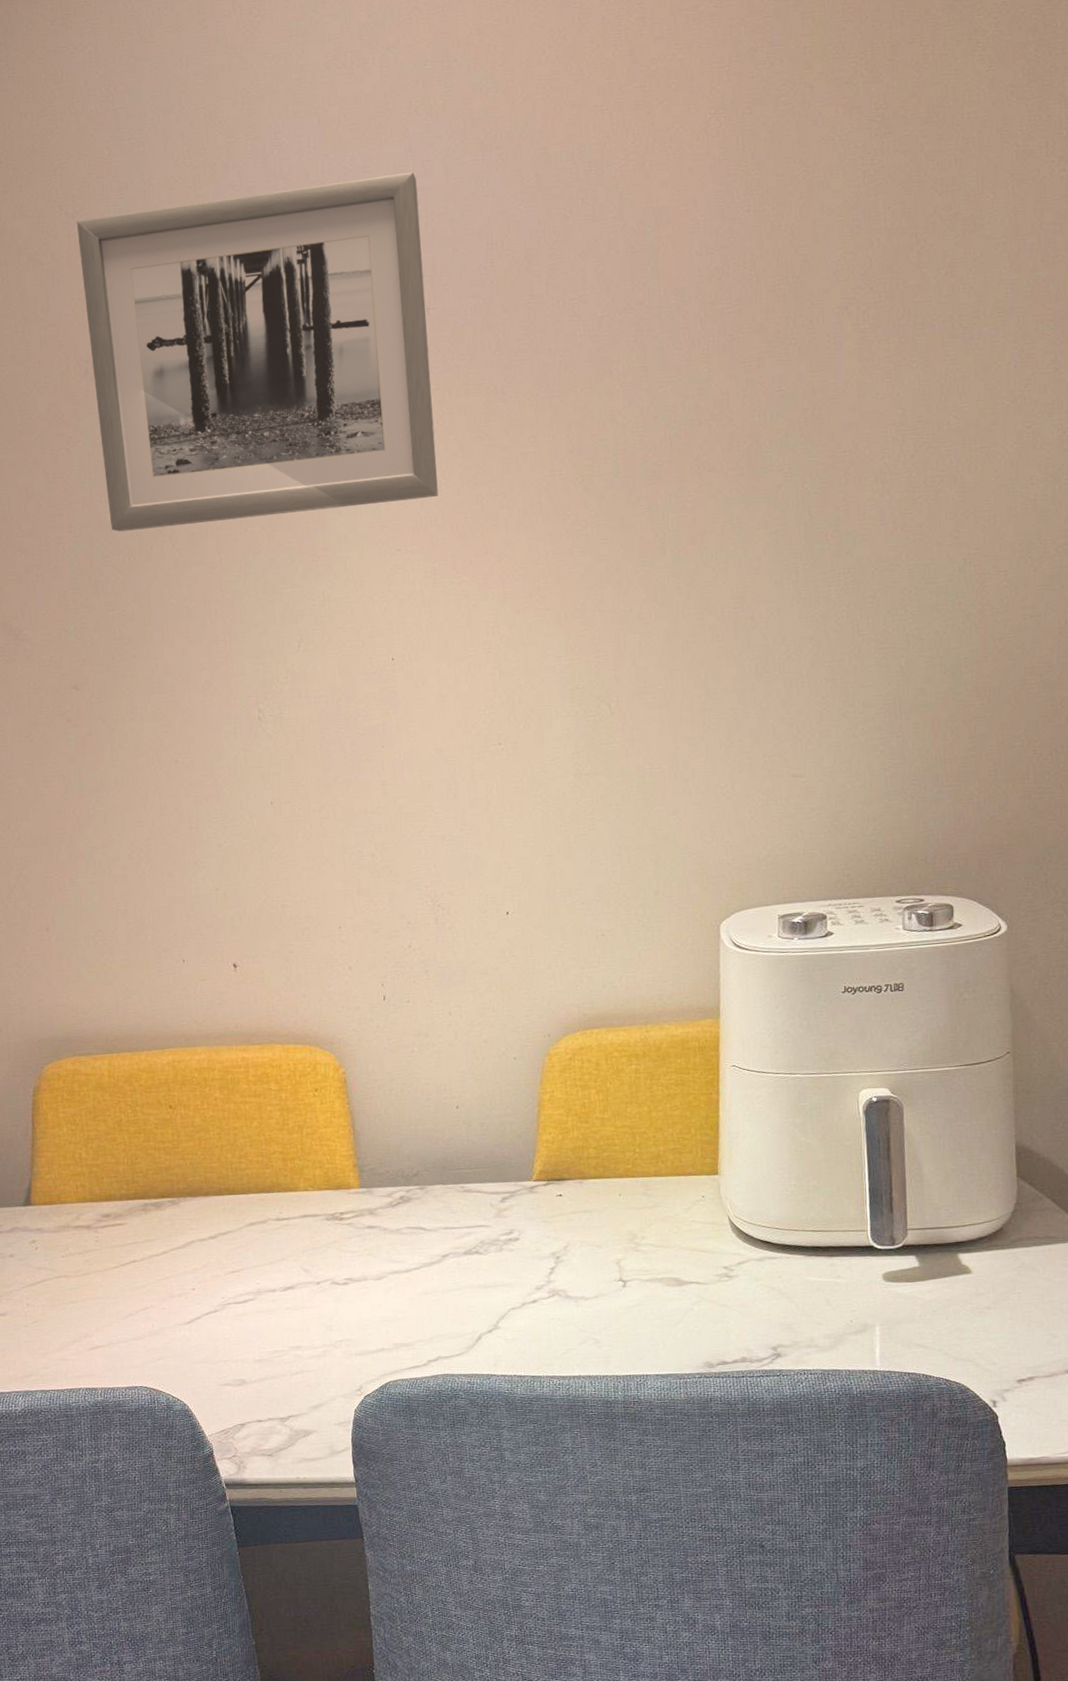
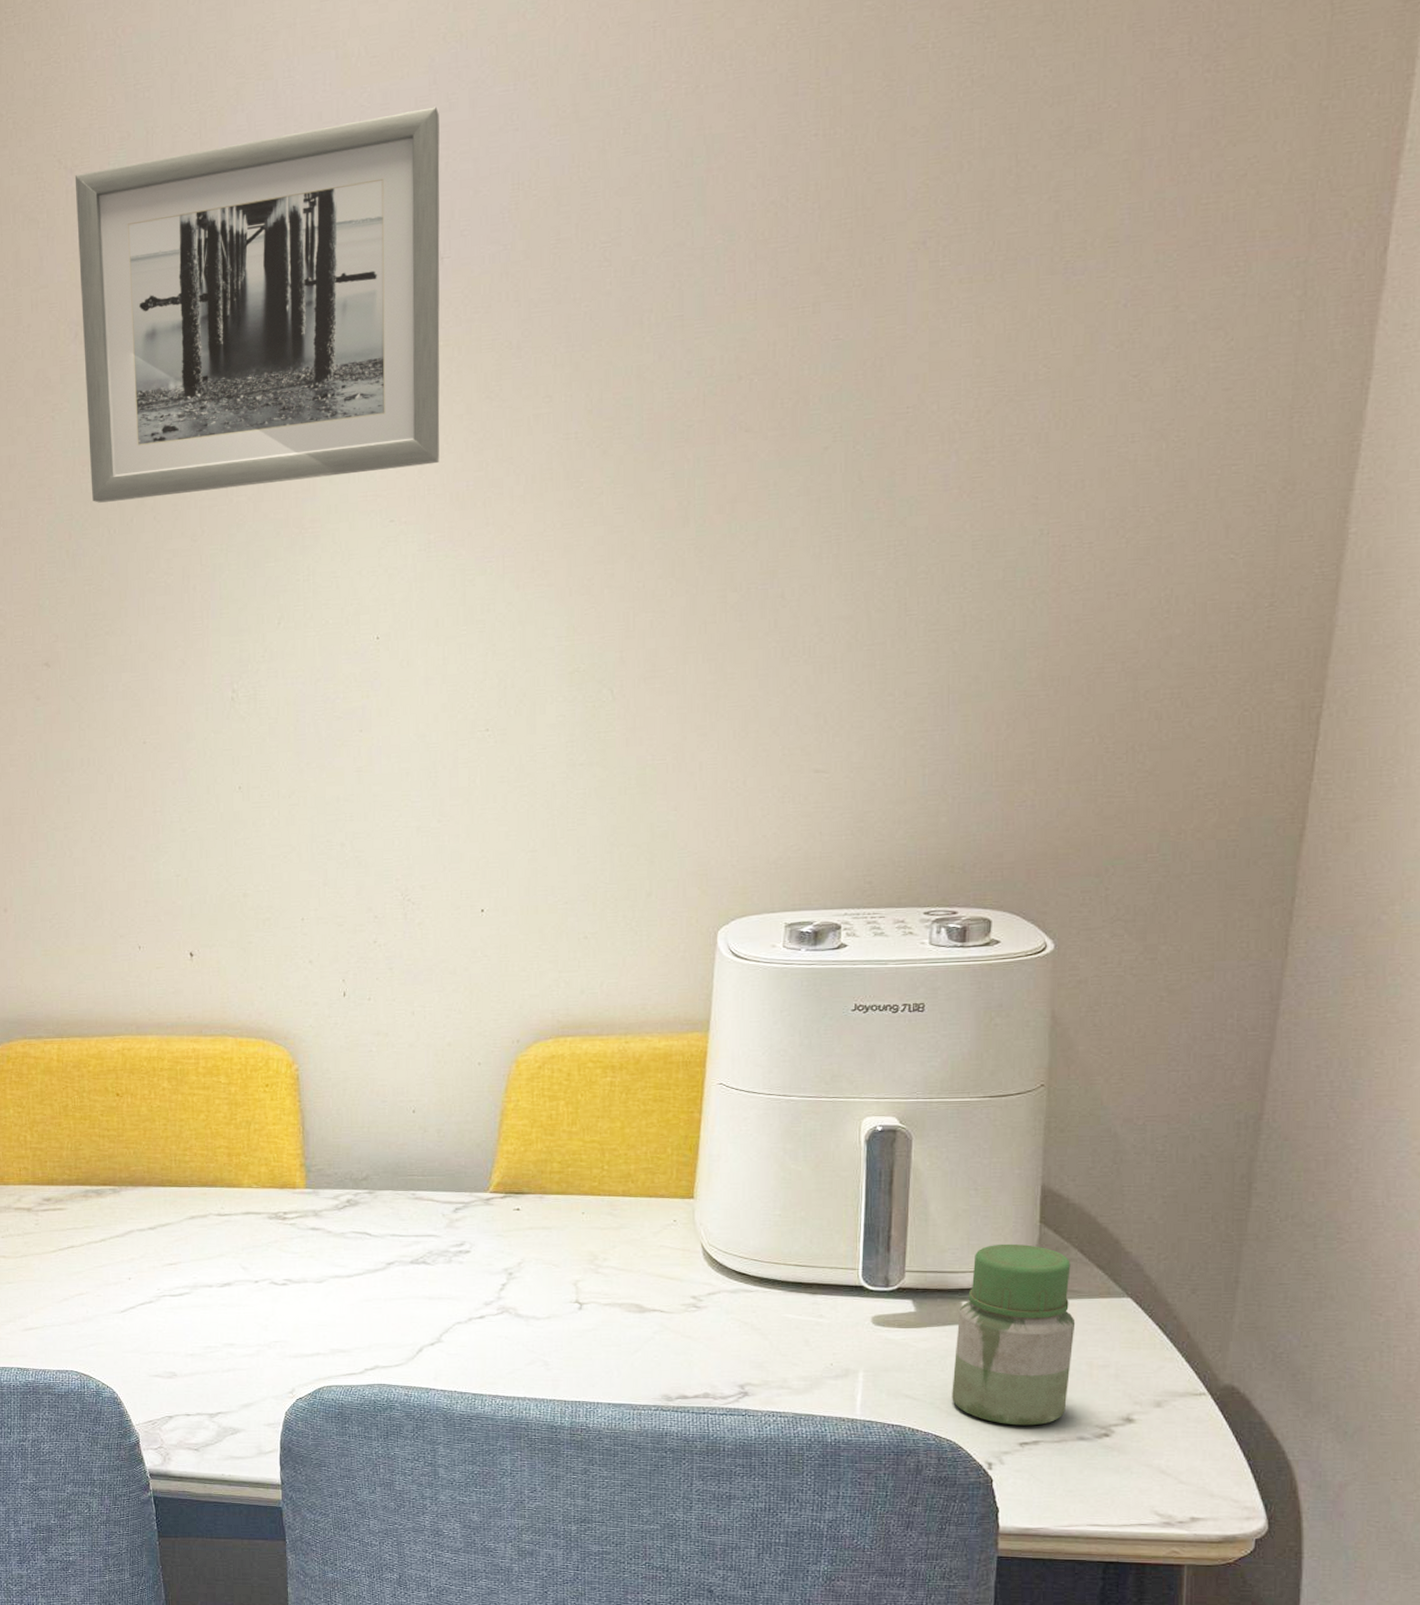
jar: none [956,1197,1055,1365] -> present [952,1243,1076,1426]

